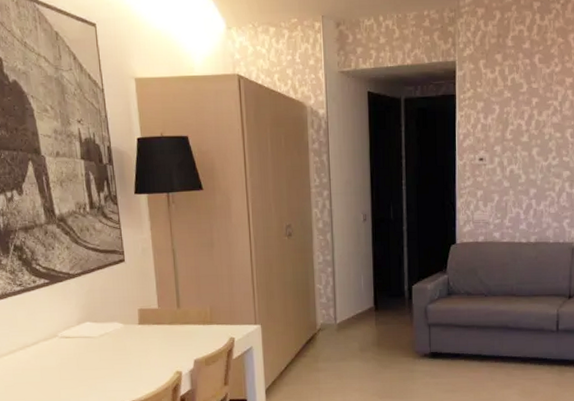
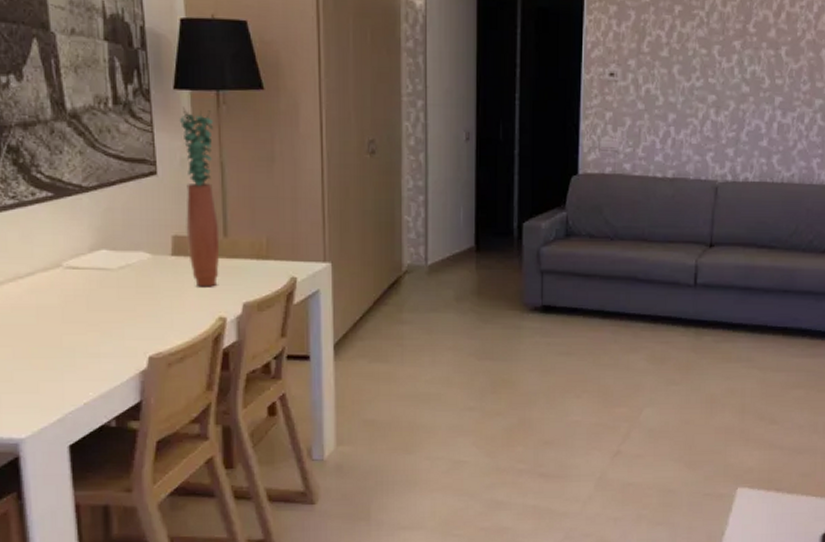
vase: none [140,207,175,348] -> present [180,107,220,287]

